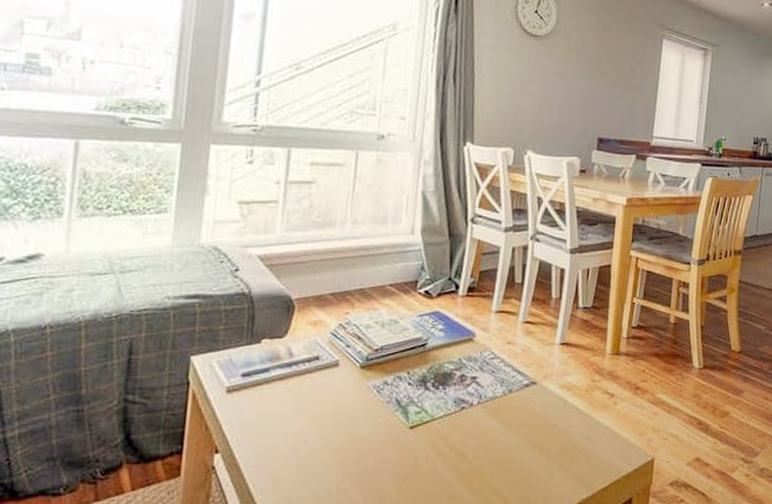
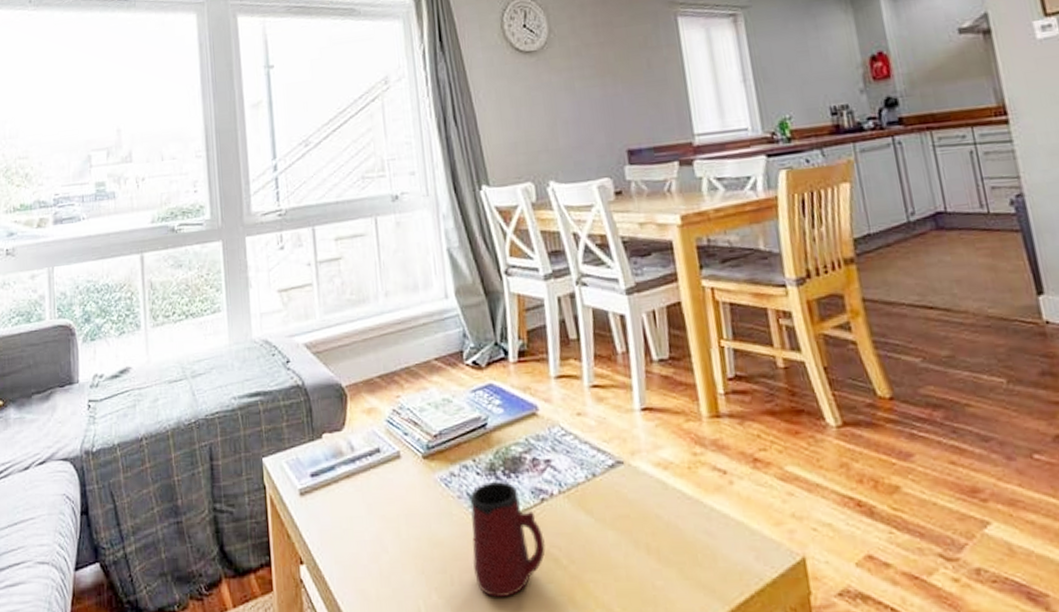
mug: none [389,390,458,484] -> present [470,480,546,598]

